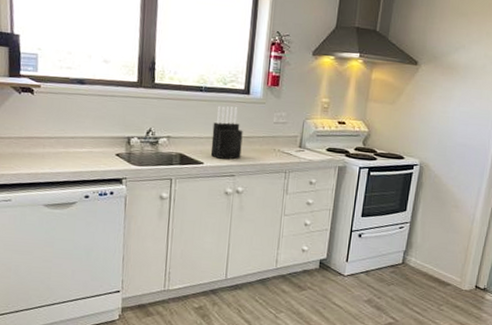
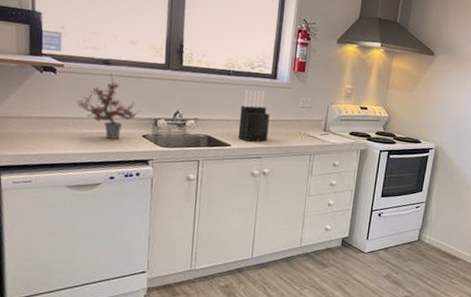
potted plant: none [53,92,116,158] -> present [77,72,142,139]

